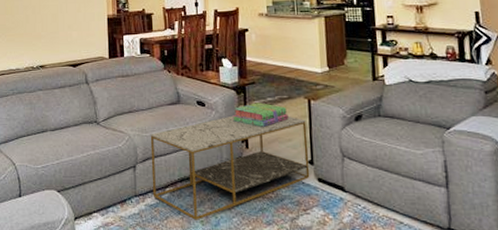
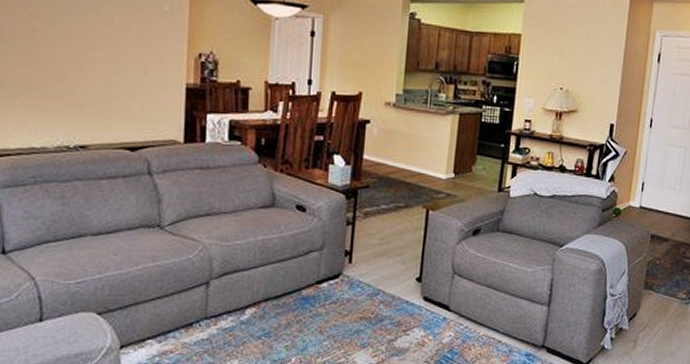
coffee table: present [150,115,310,220] -> none [228,224,421,345]
stack of books: present [232,103,289,127] -> none [337,210,402,239]

